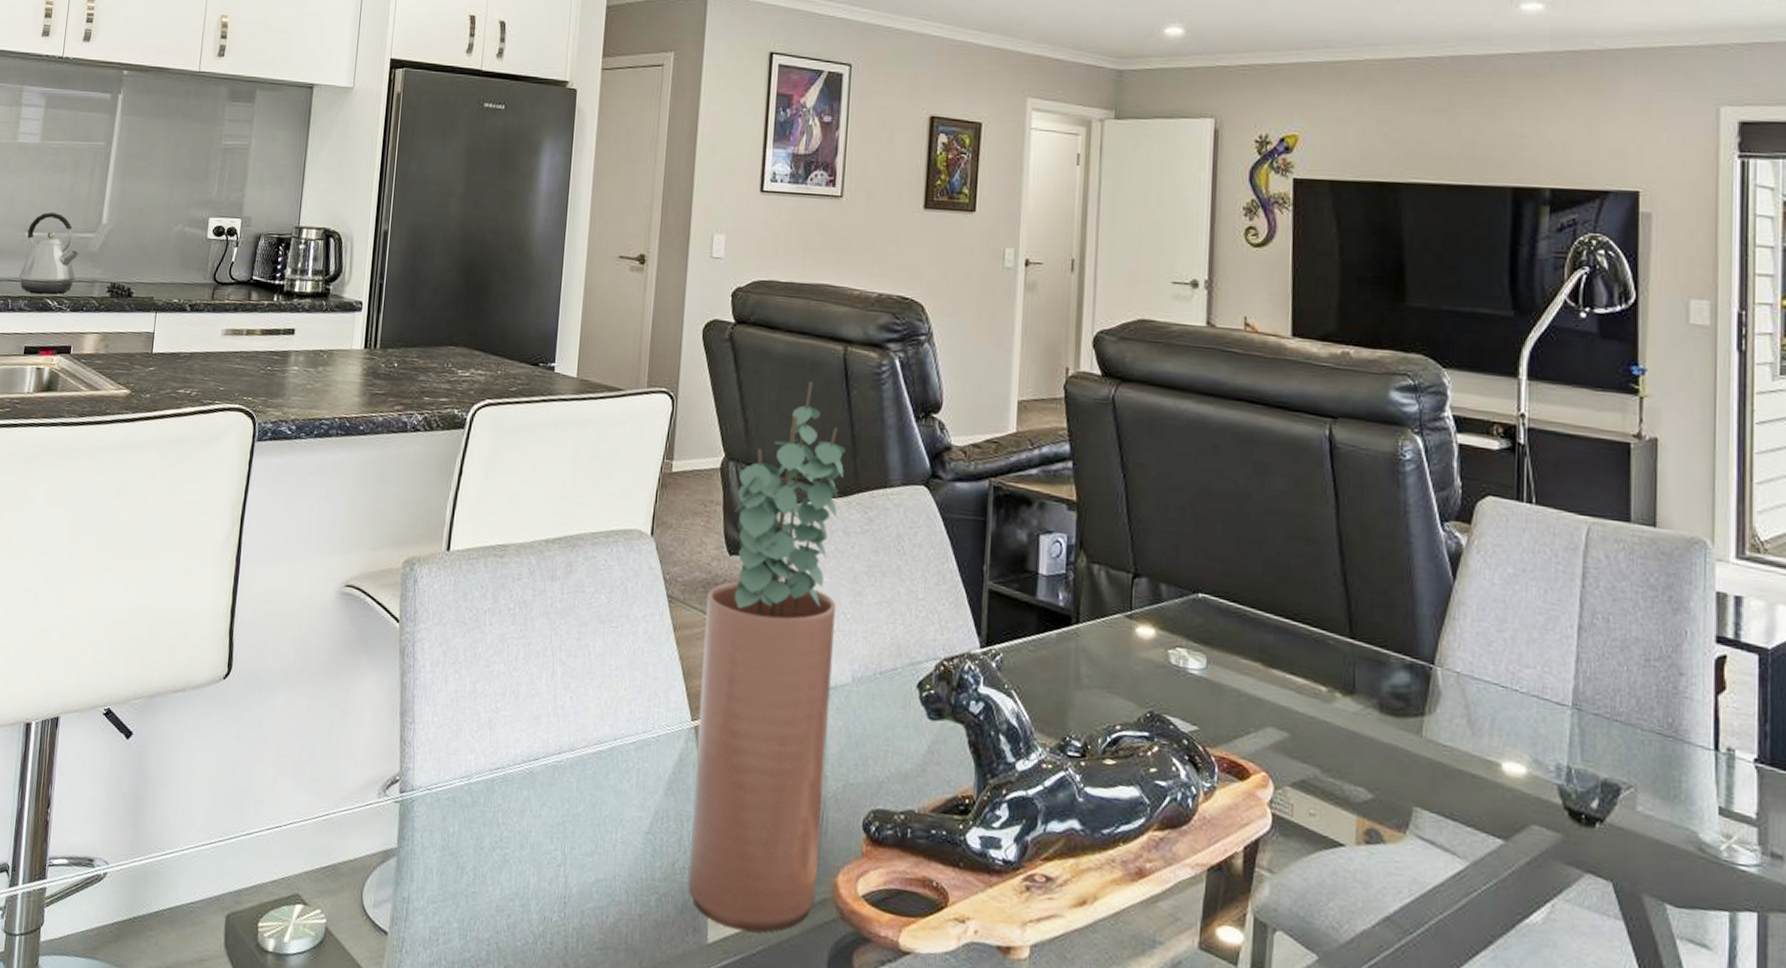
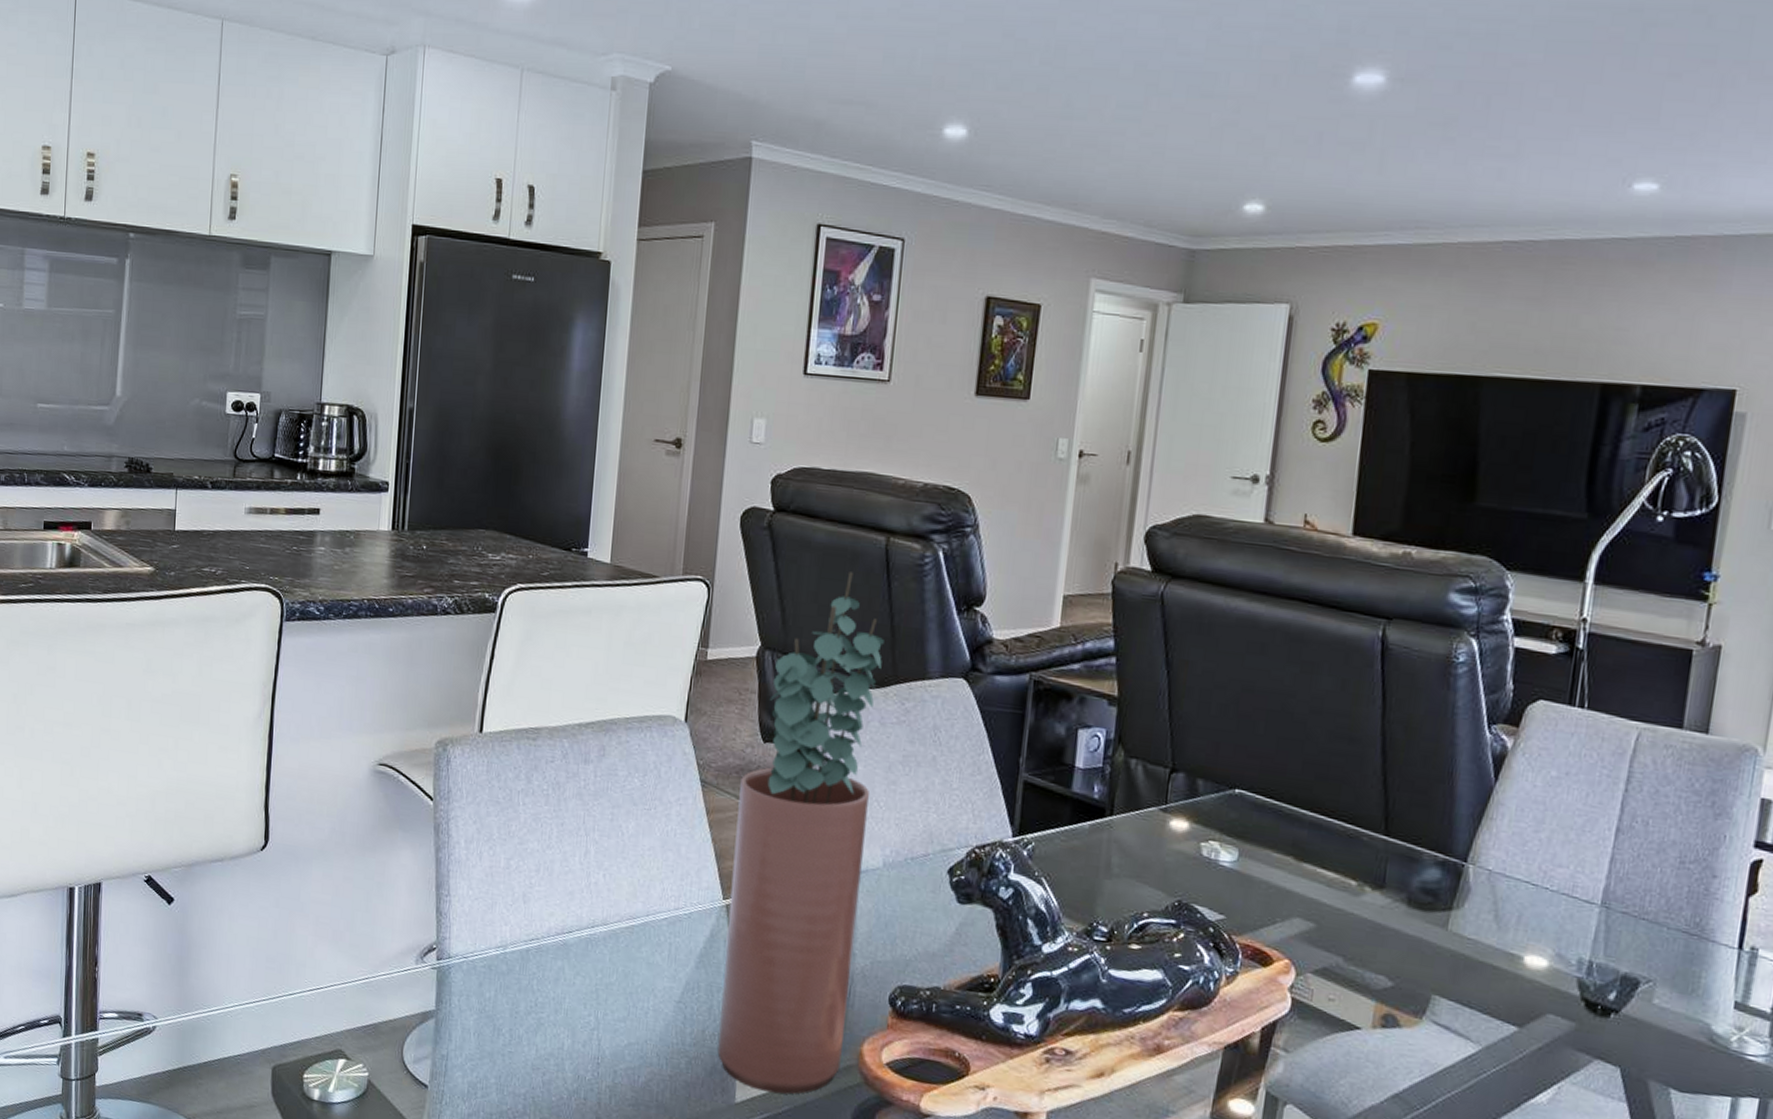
kettle: present [19,212,79,294] -> none [34,383,94,469]

